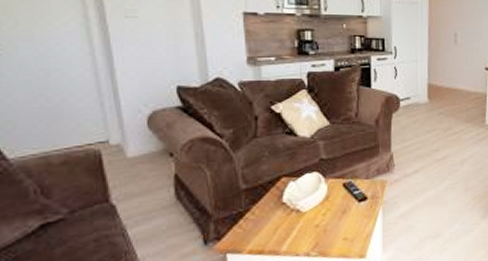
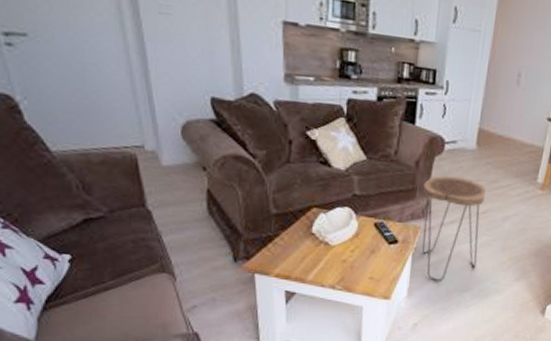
side table: none [385,128,443,232] -> present [421,175,486,281]

